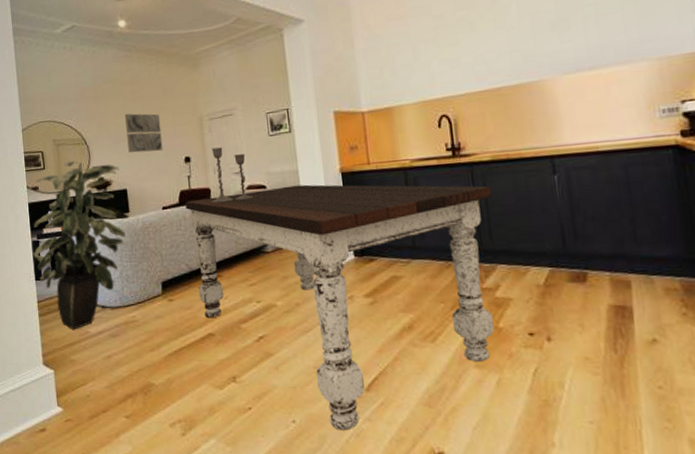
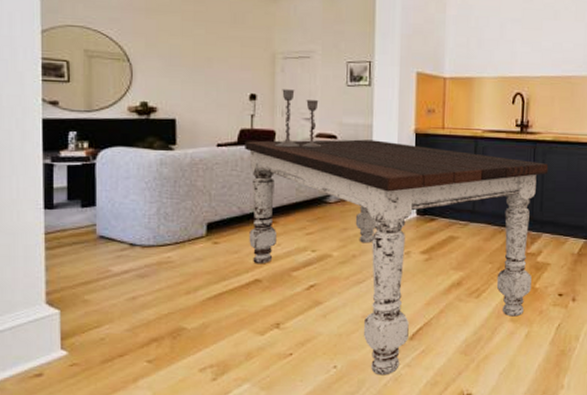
indoor plant: present [32,160,126,330] -> none [43,76,169,268]
wall art: present [125,113,163,154] -> none [182,36,226,84]

